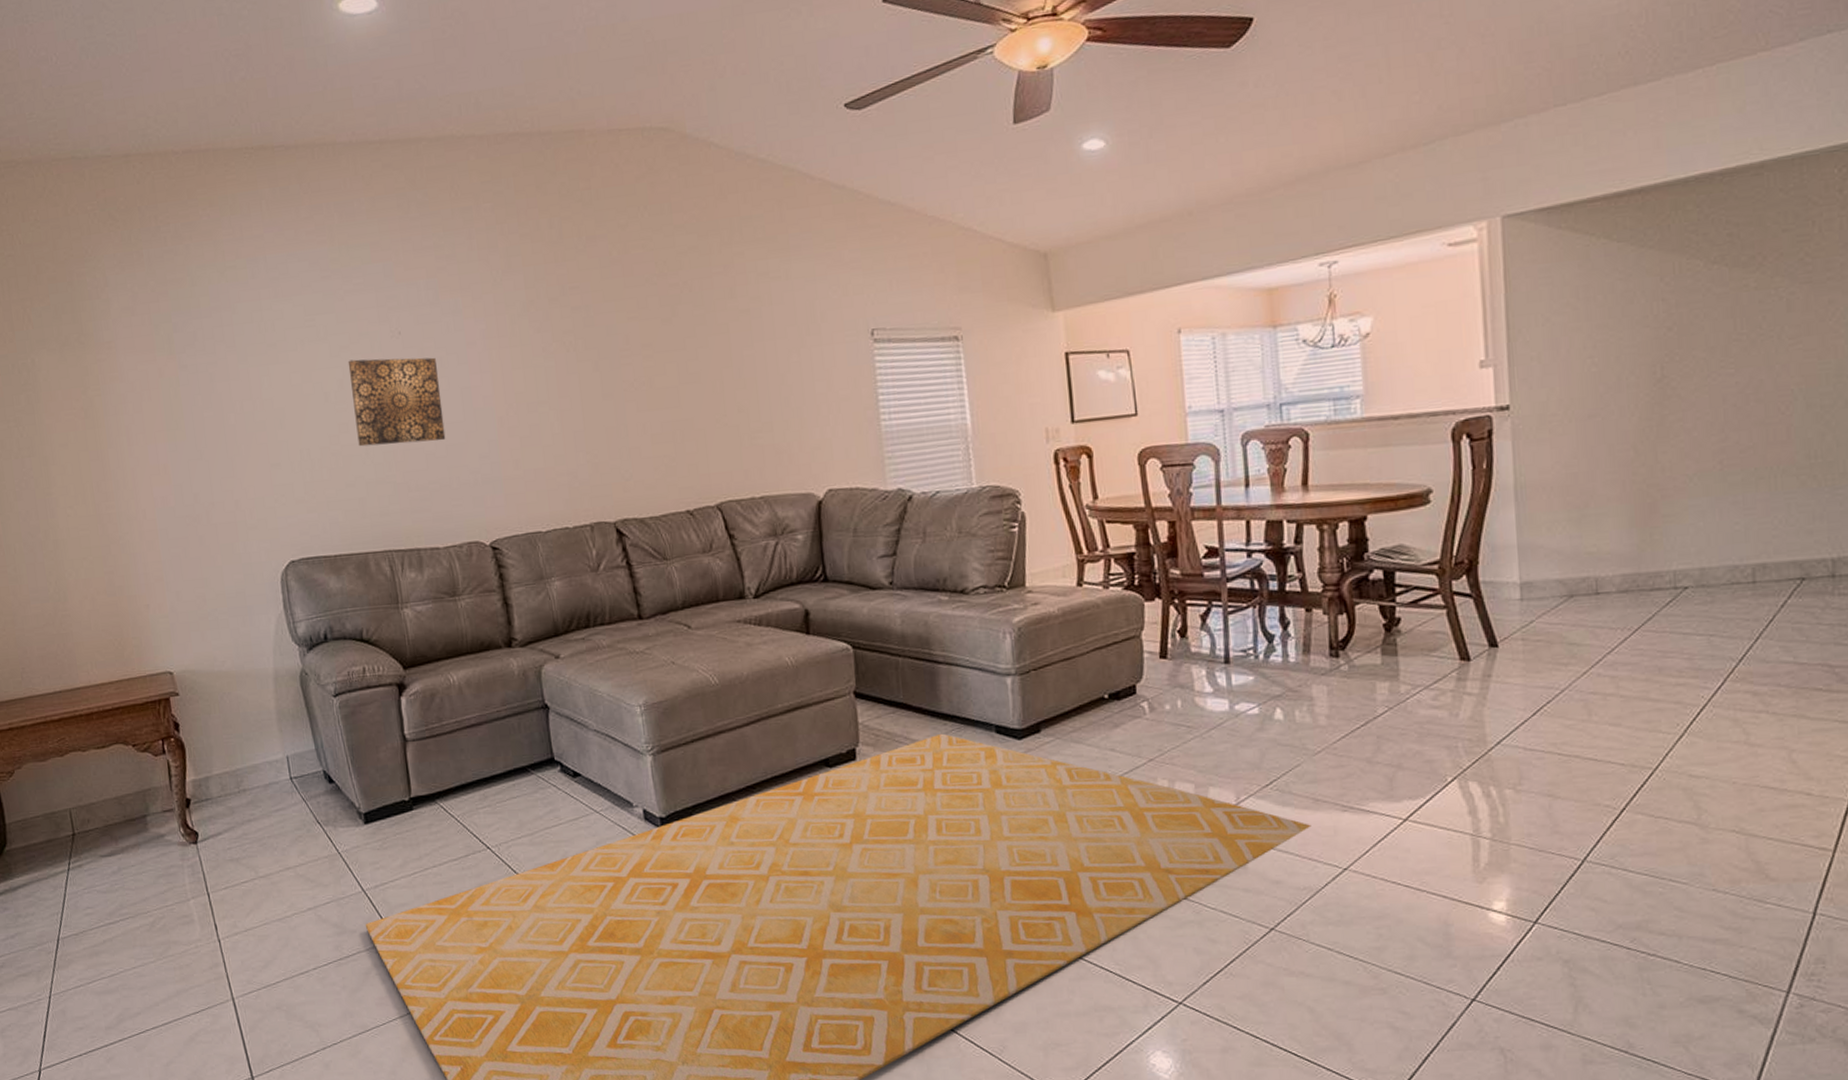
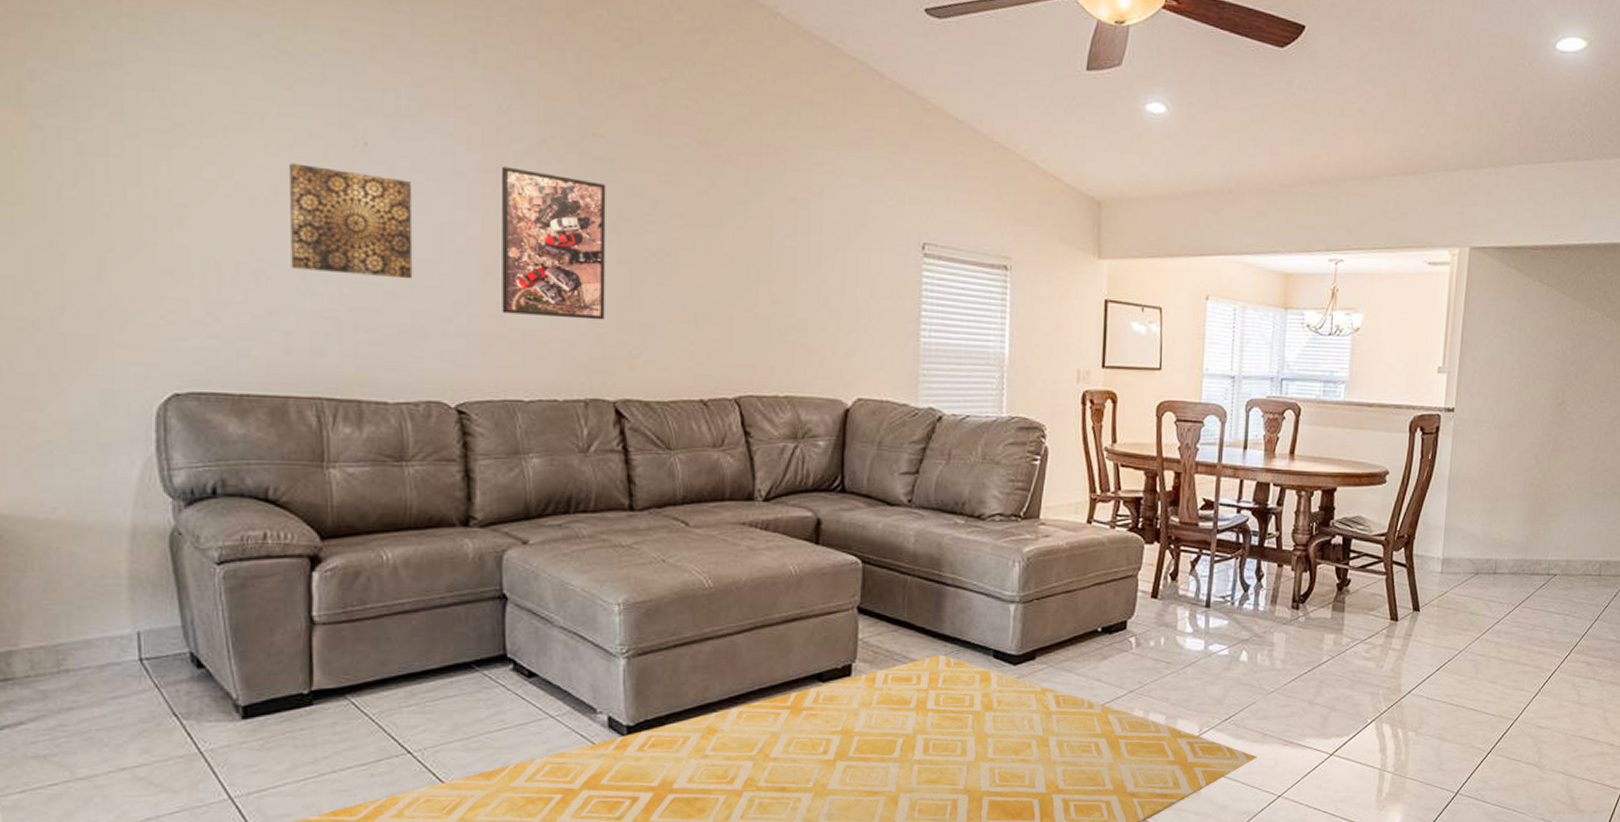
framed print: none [502,329,598,458] -> present [502,166,606,320]

